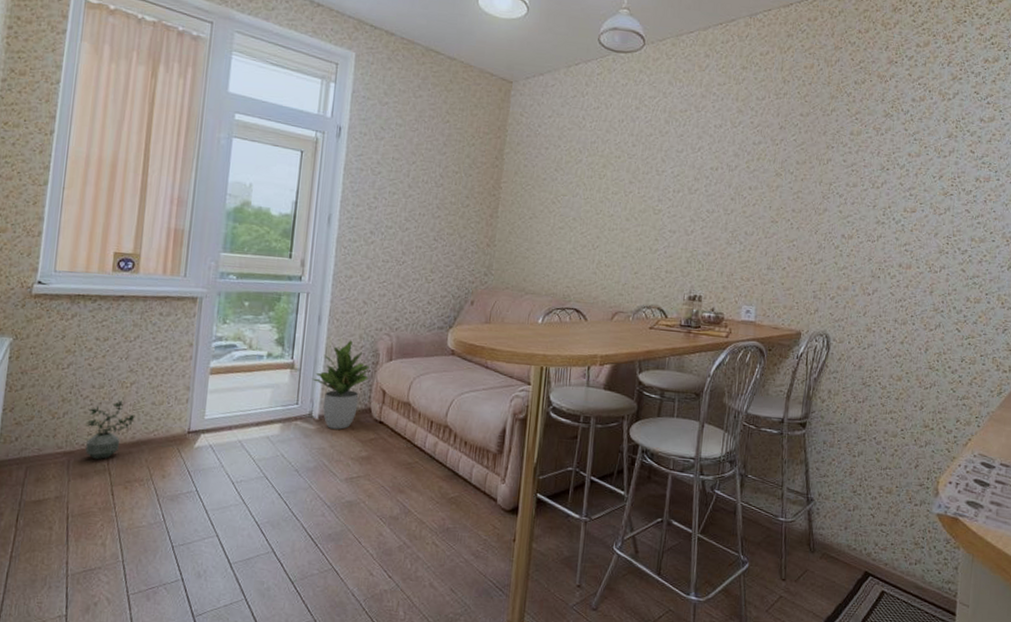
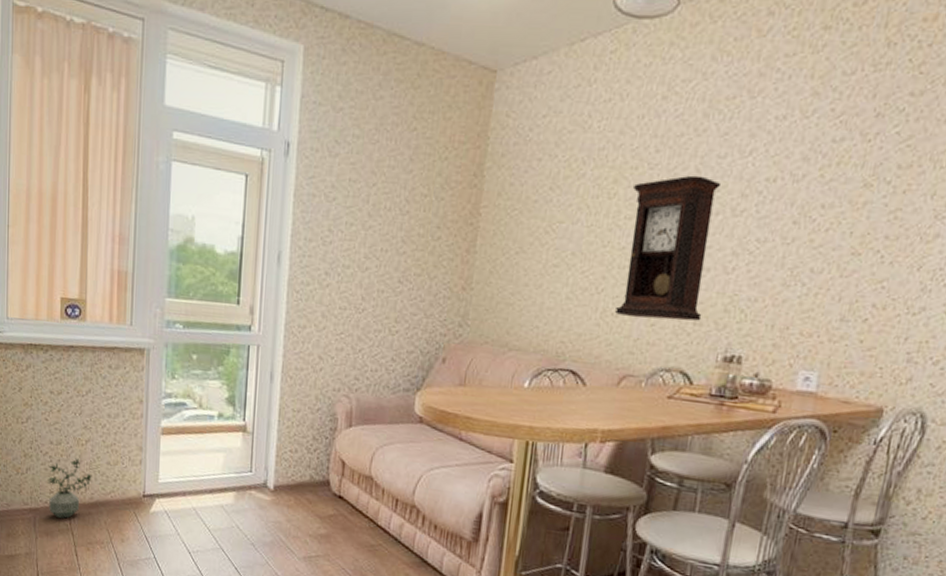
potted plant: present [311,340,370,430] -> none [264,401,327,503]
pendulum clock: none [608,163,680,270] -> present [615,175,722,321]

